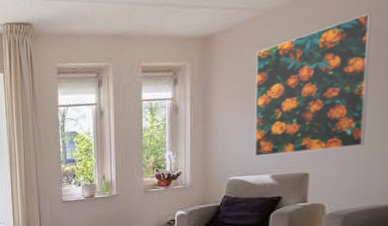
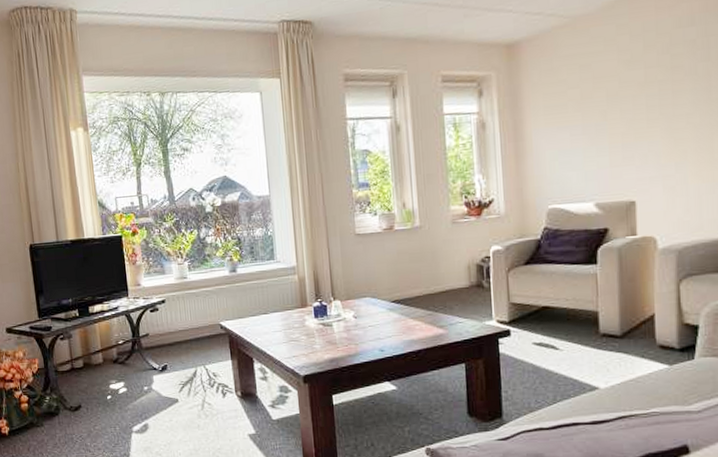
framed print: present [254,13,371,157] -> none [567,25,691,181]

